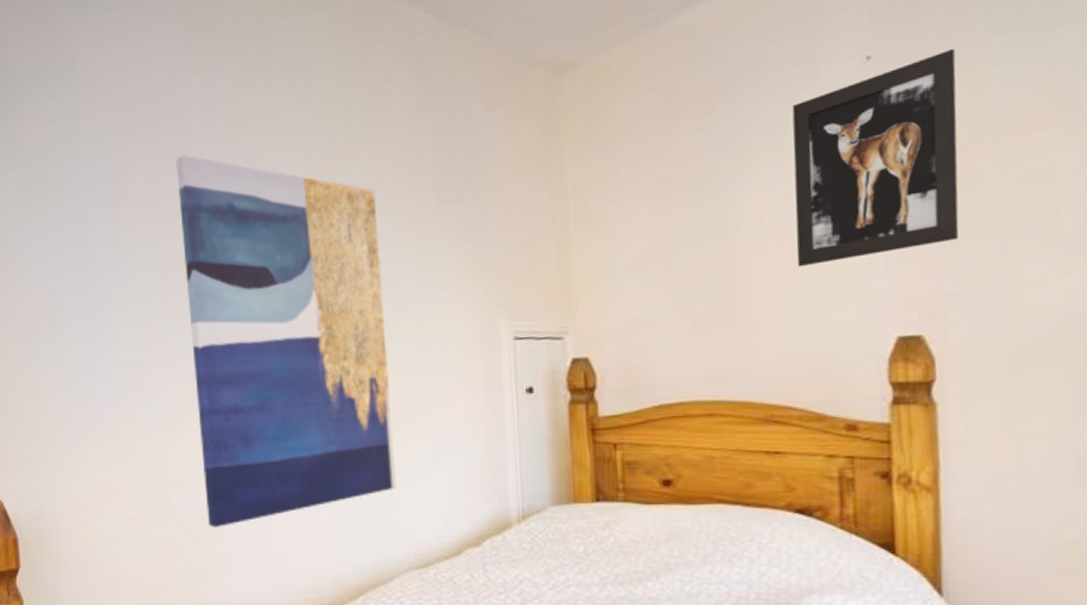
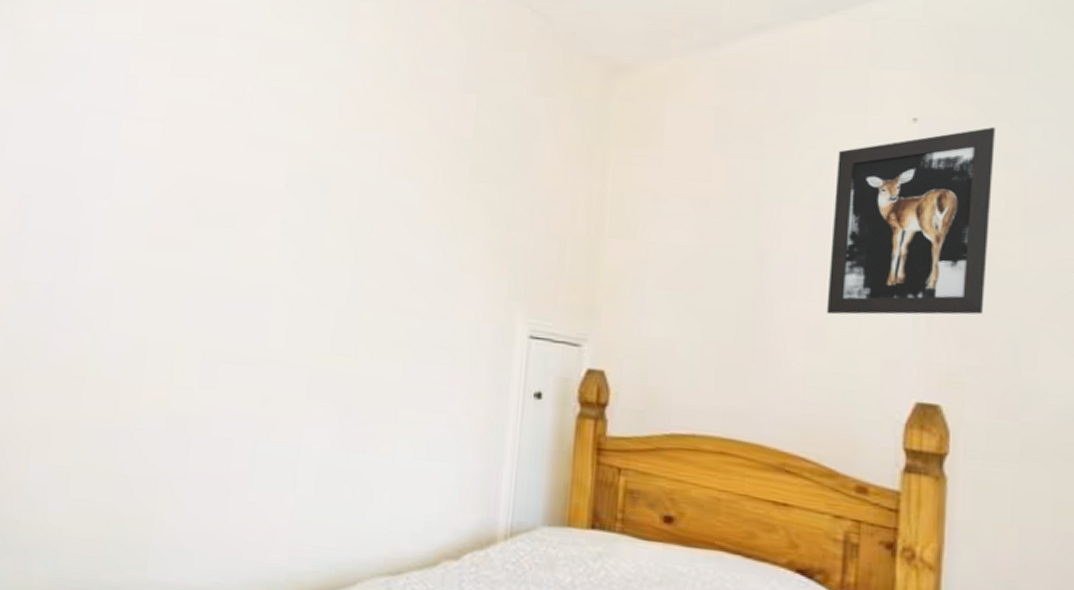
wall art: present [176,154,397,528] -> none [155,76,406,495]

